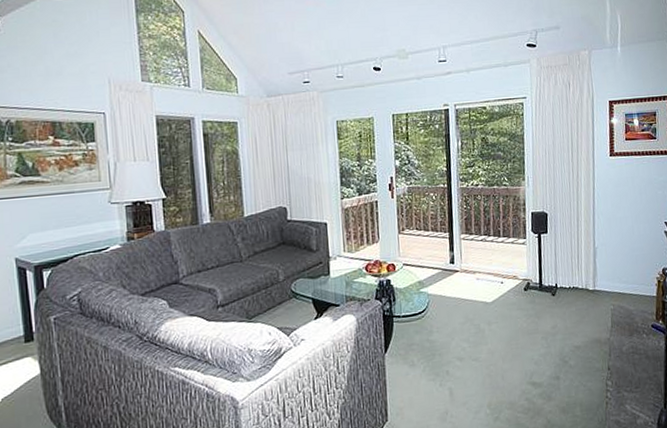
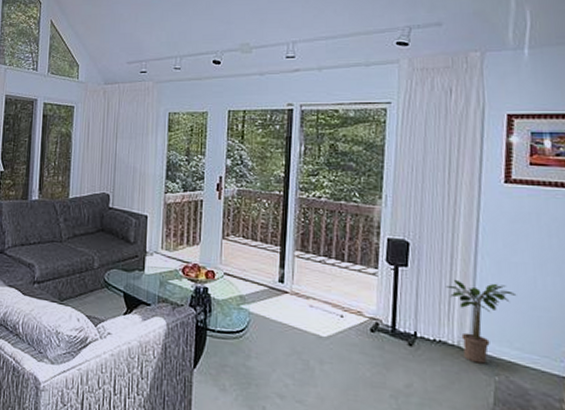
potted plant: none [575,235,622,299] -> present [446,279,517,364]

